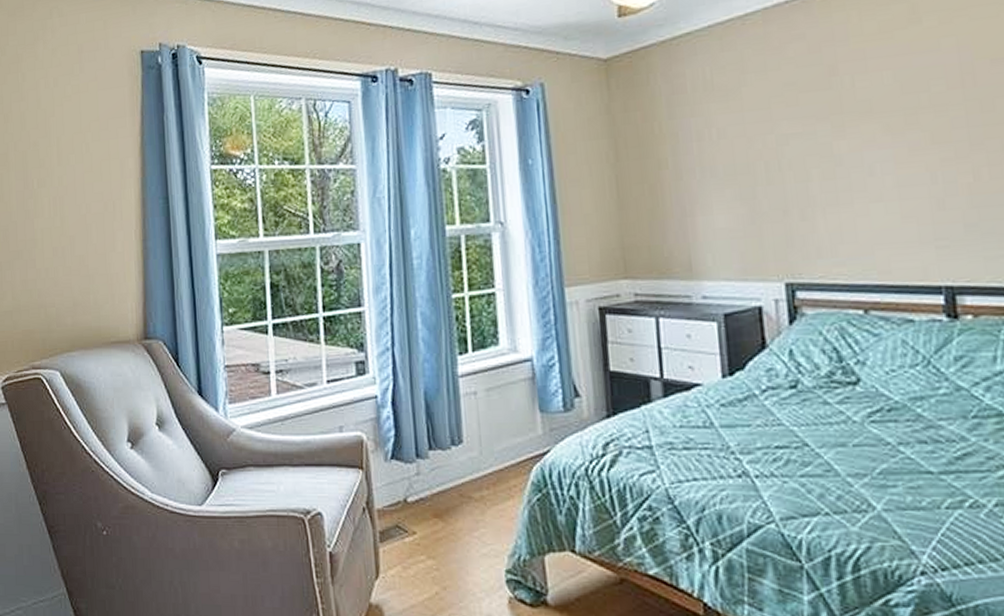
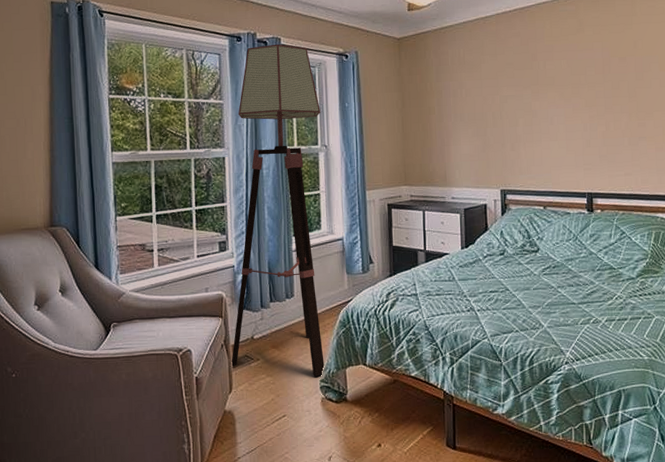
floor lamp: none [376,81,511,564] -> present [231,44,324,376]

